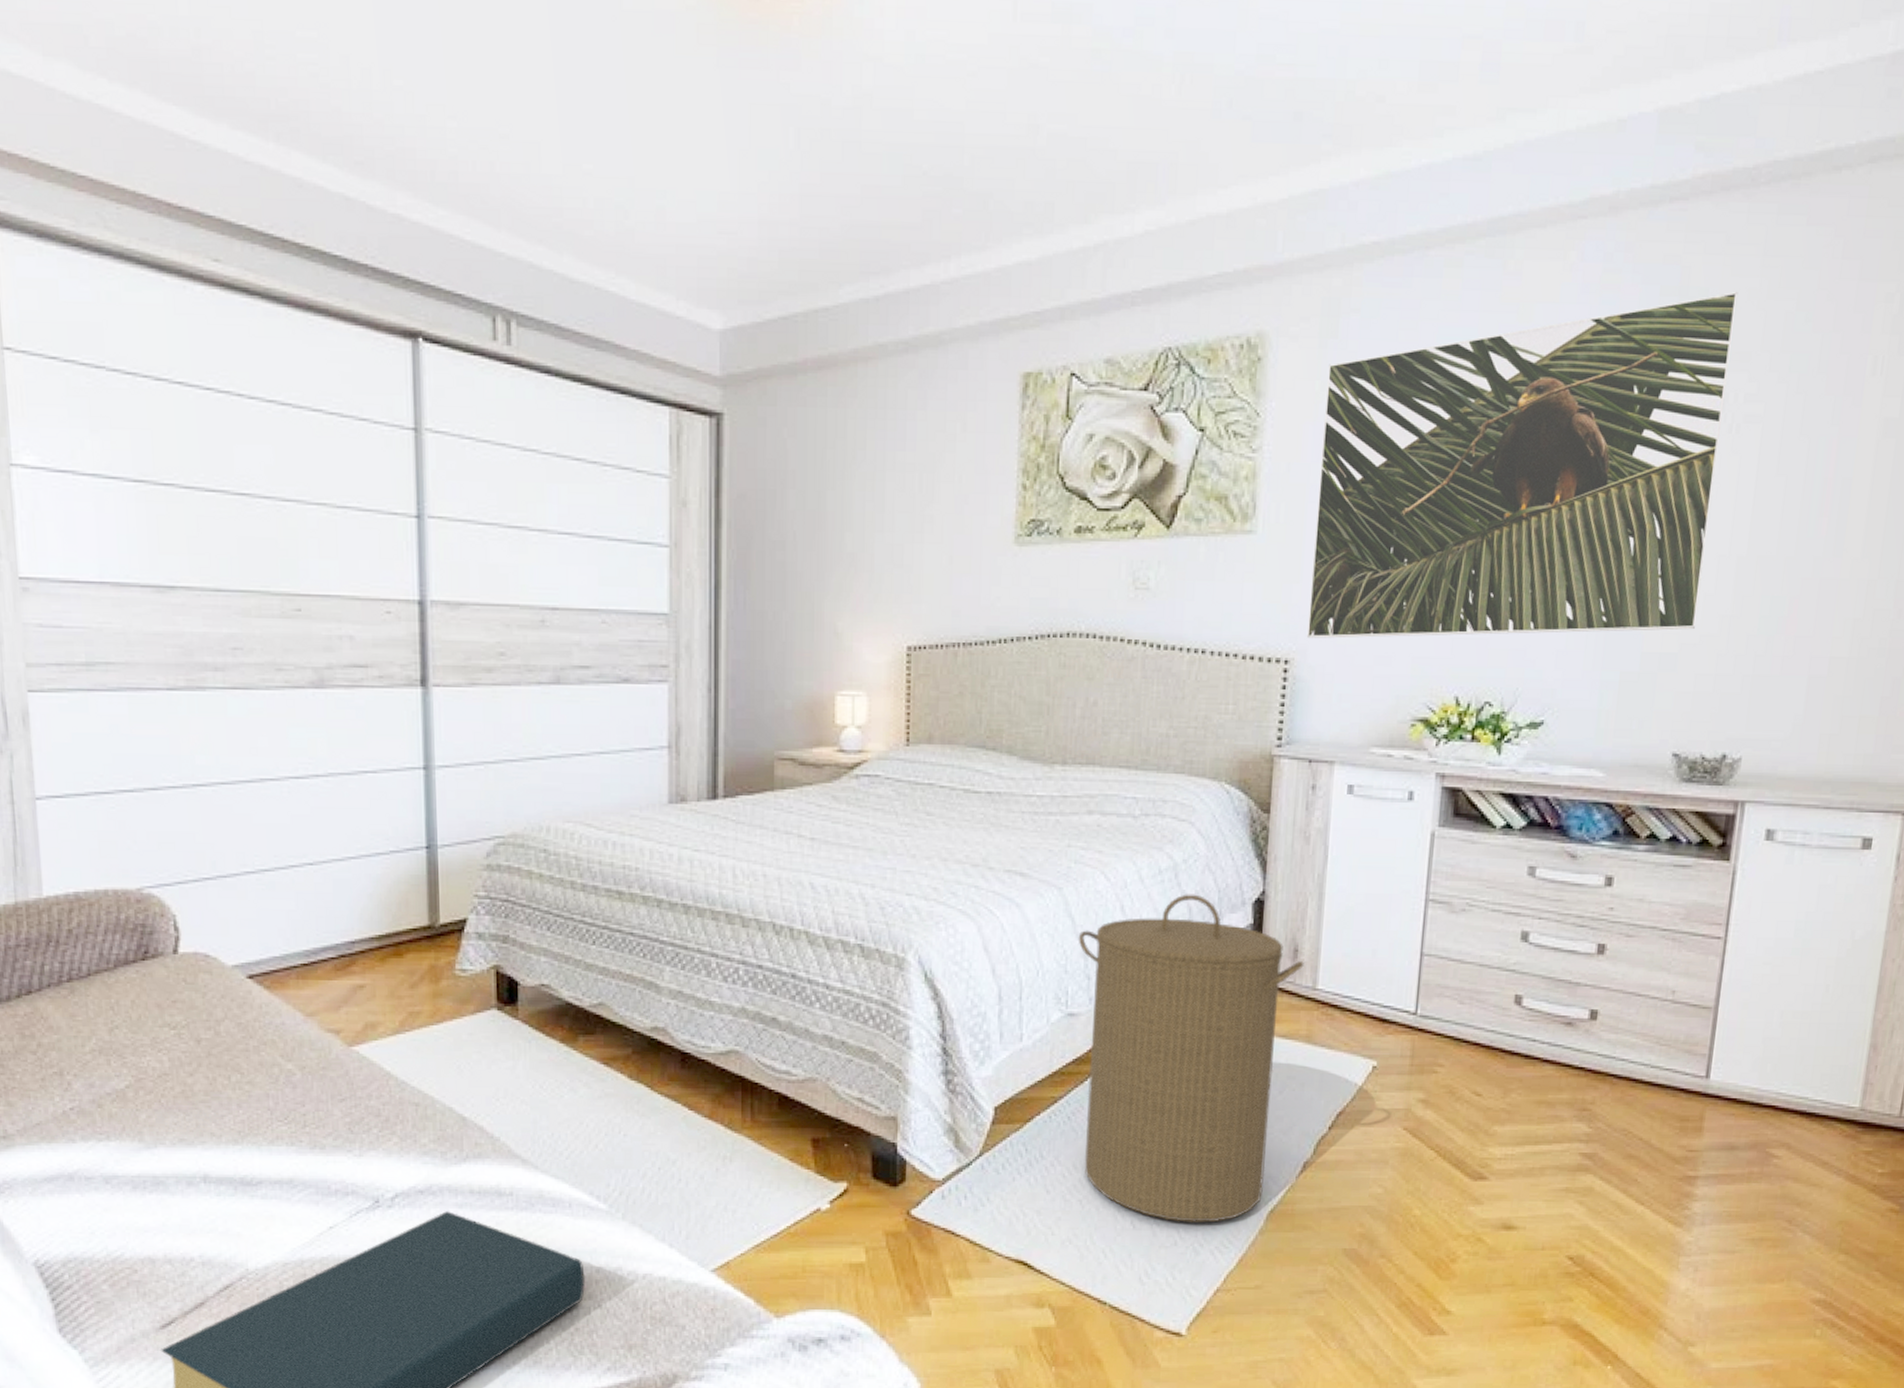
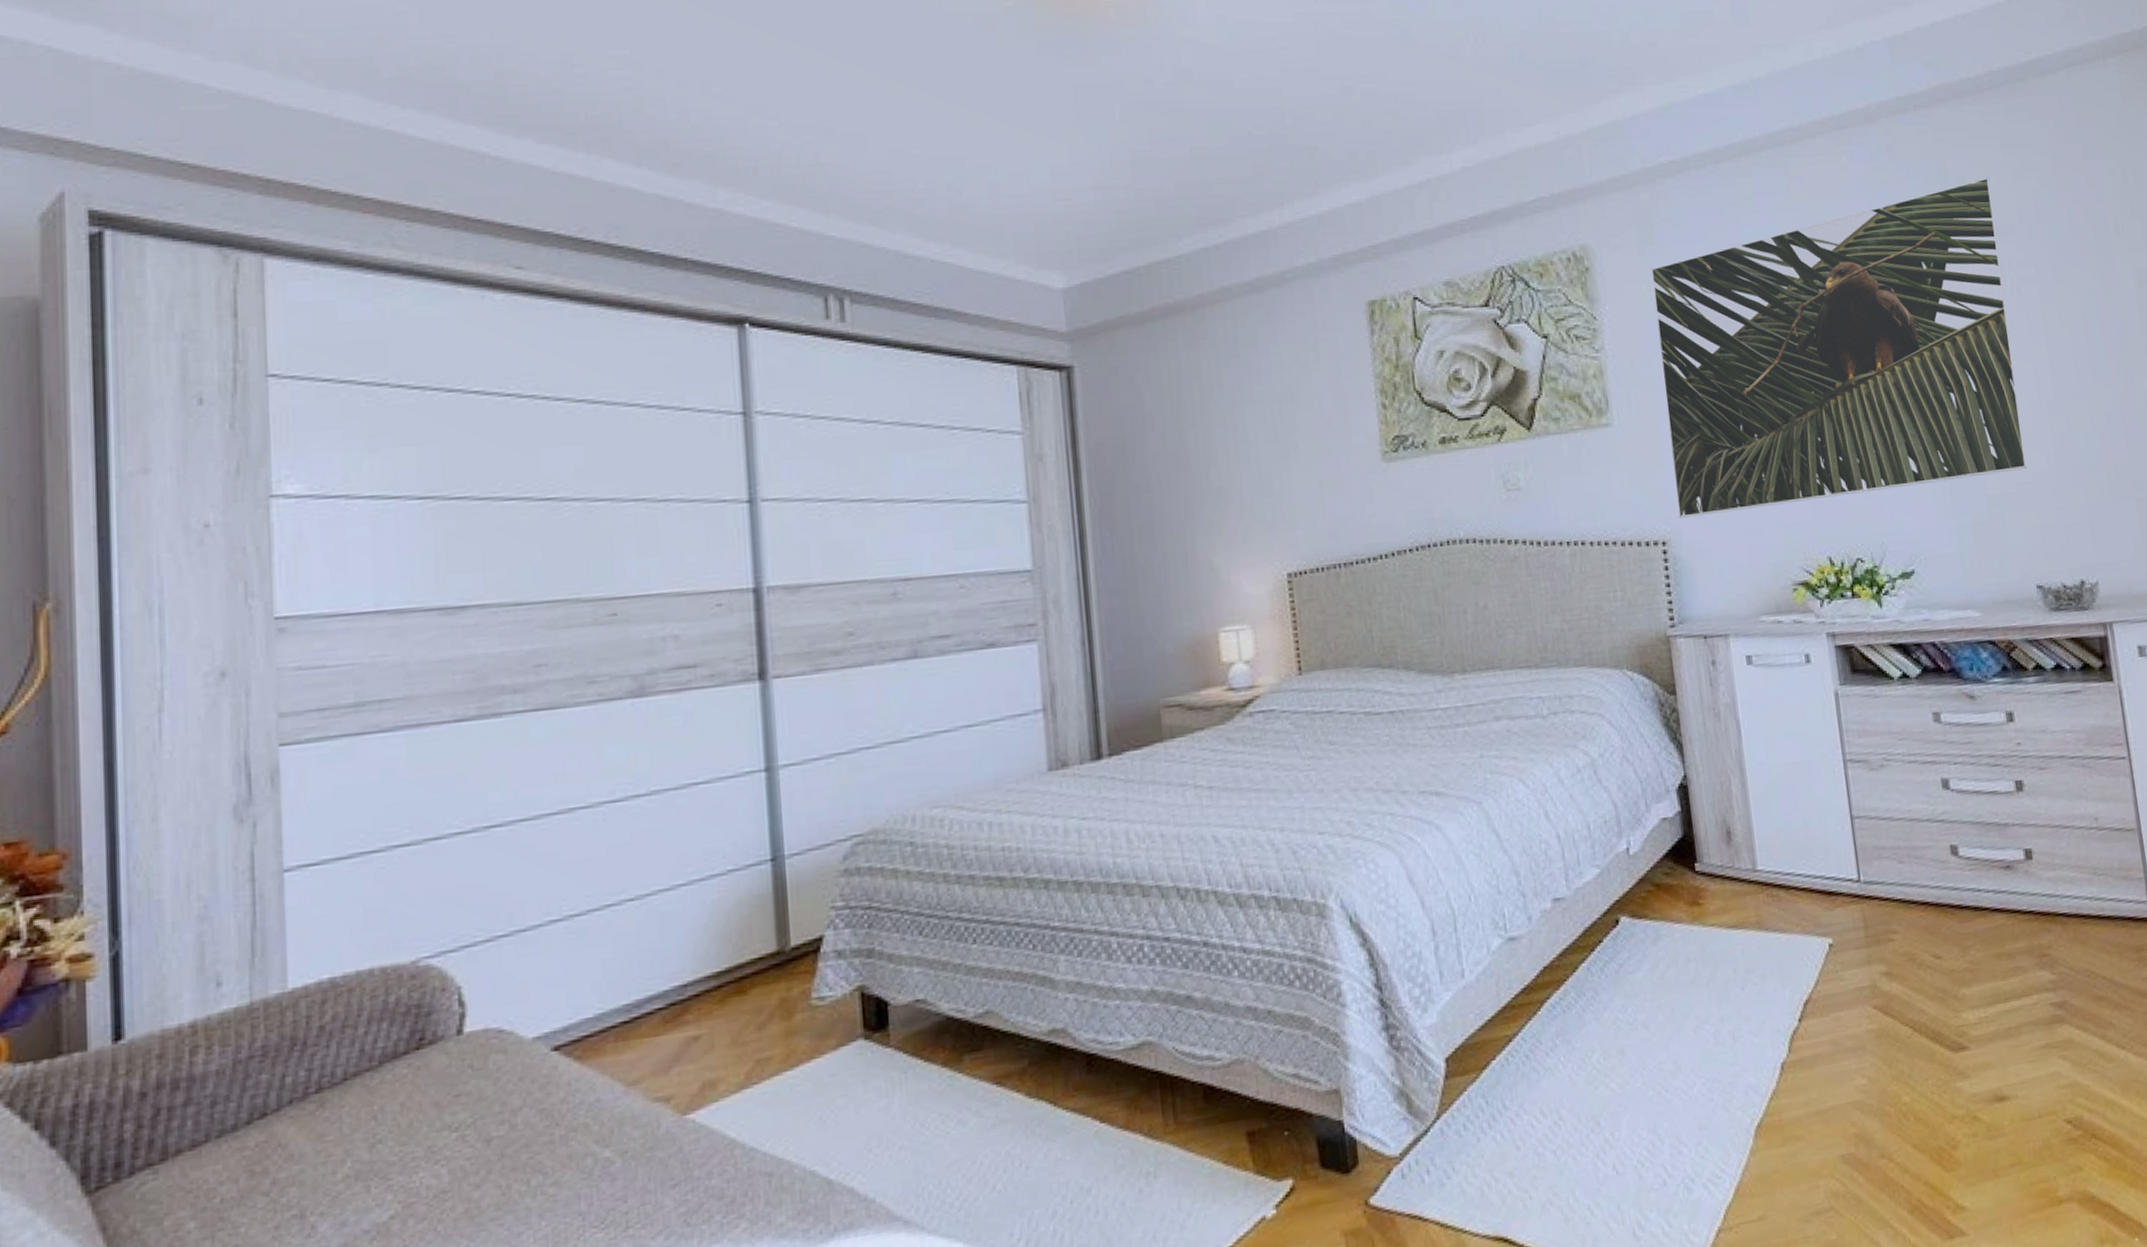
laundry hamper: present [1078,894,1304,1223] -> none [1506,788,1746,1158]

